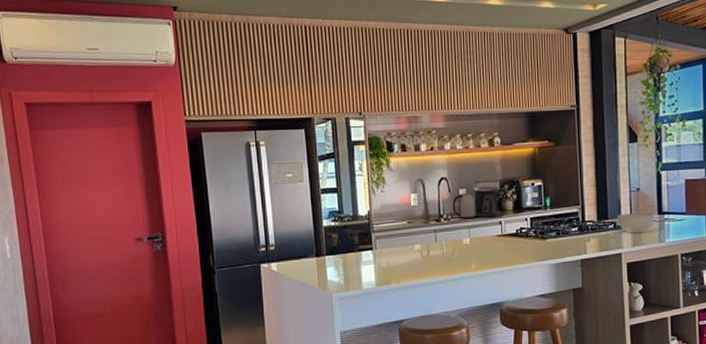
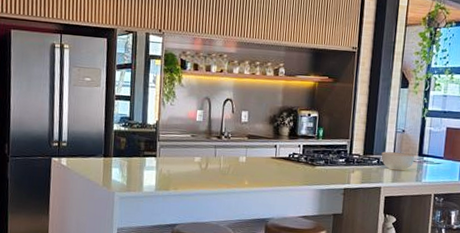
kettle: present [452,192,476,220] -> none [233,114,256,140]
coffee maker: present [473,180,503,218] -> none [253,105,280,141]

